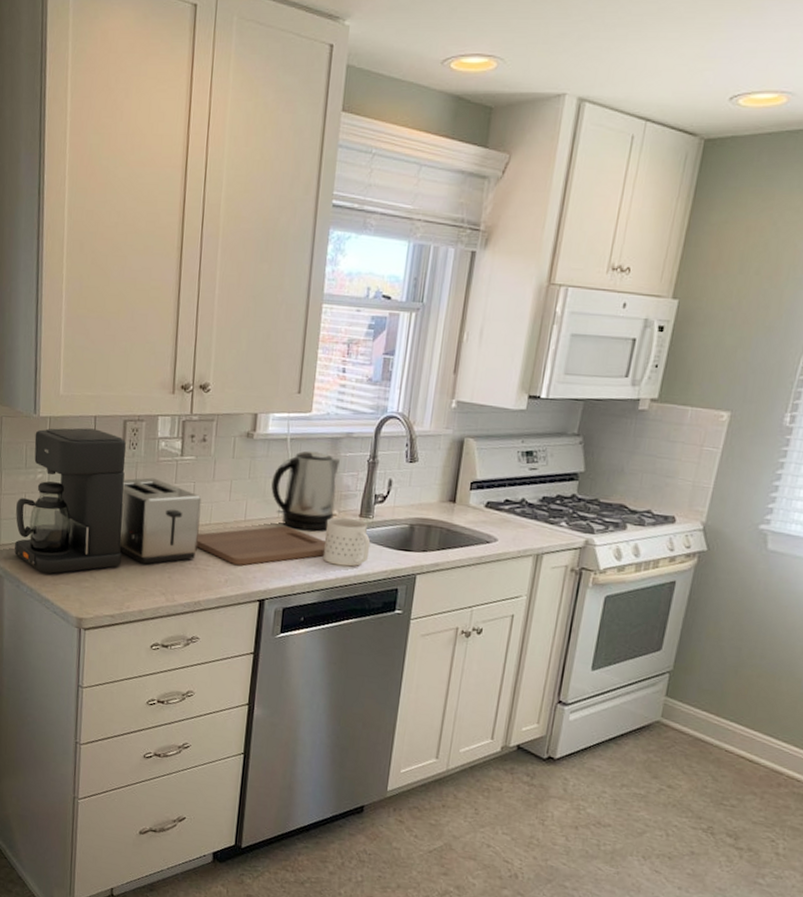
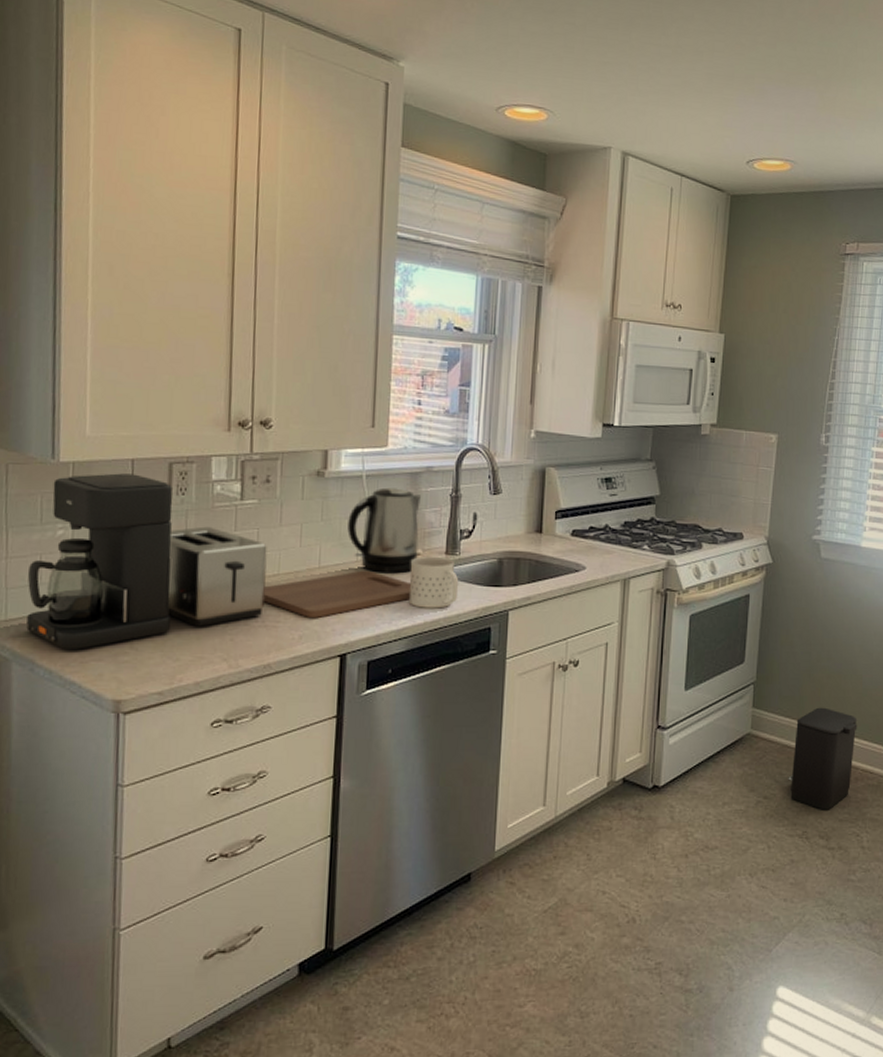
pedal bin: none [696,705,789,811] -> present [787,707,858,810]

